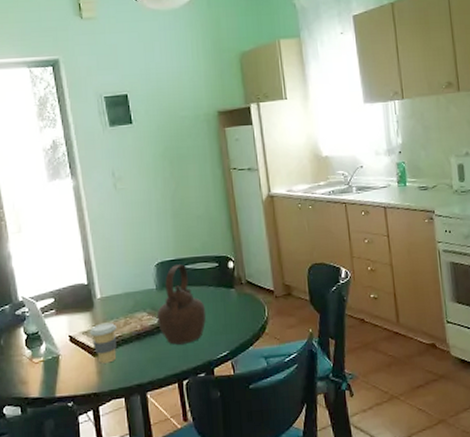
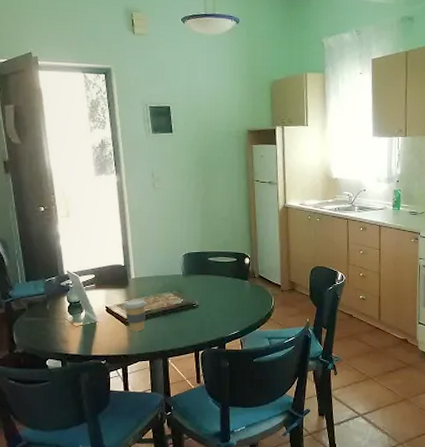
teapot: present [157,264,207,345] -> none [182,257,223,322]

